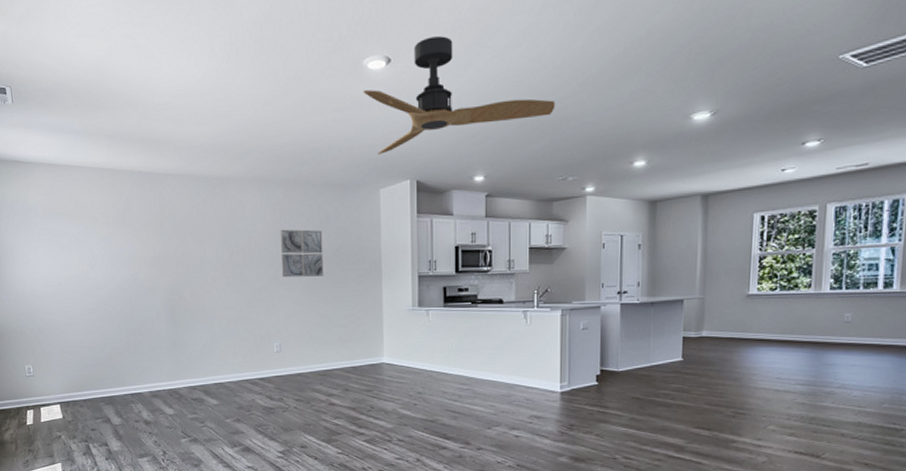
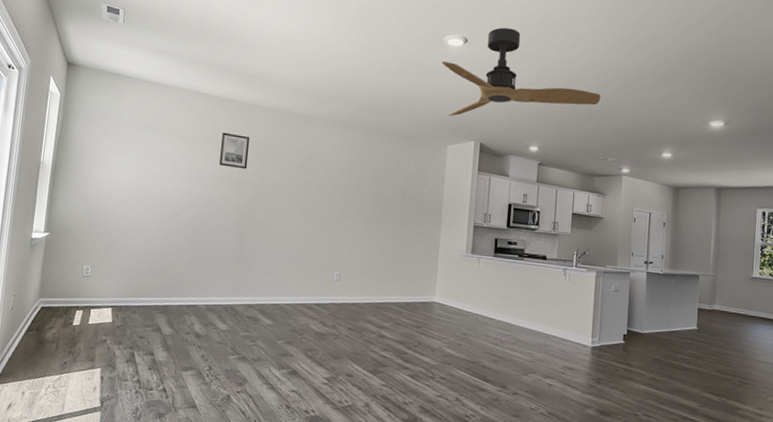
wall art: none [135,209,168,247] -> present [218,132,250,170]
wall art: present [280,229,324,278] -> none [350,168,392,215]

